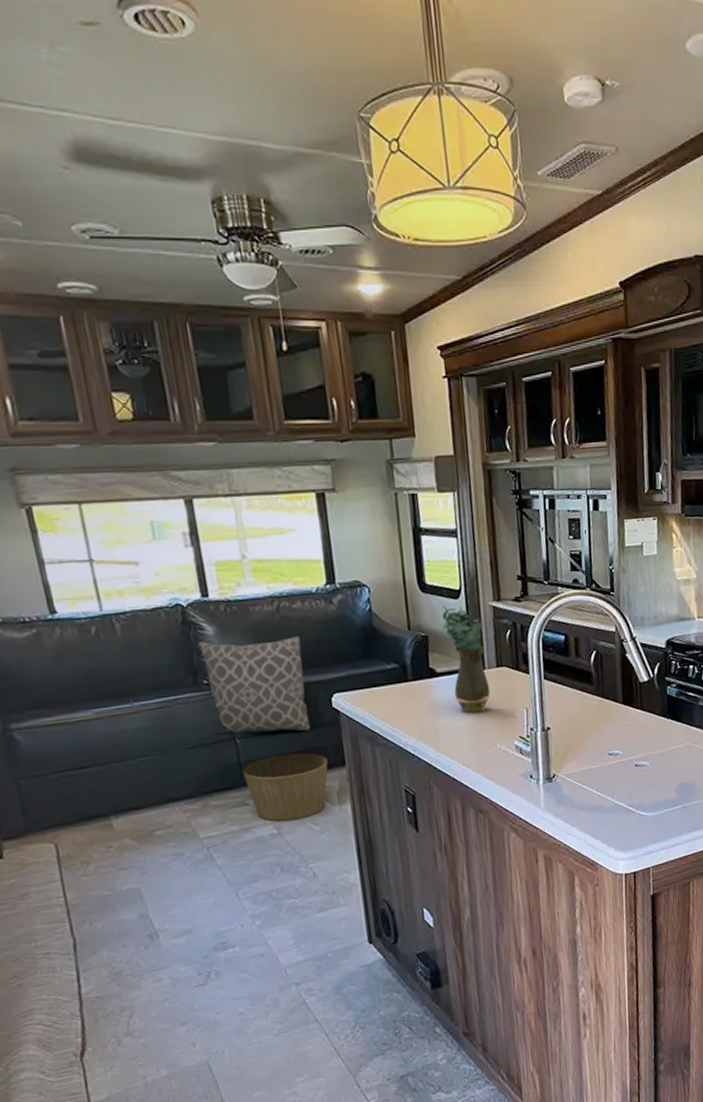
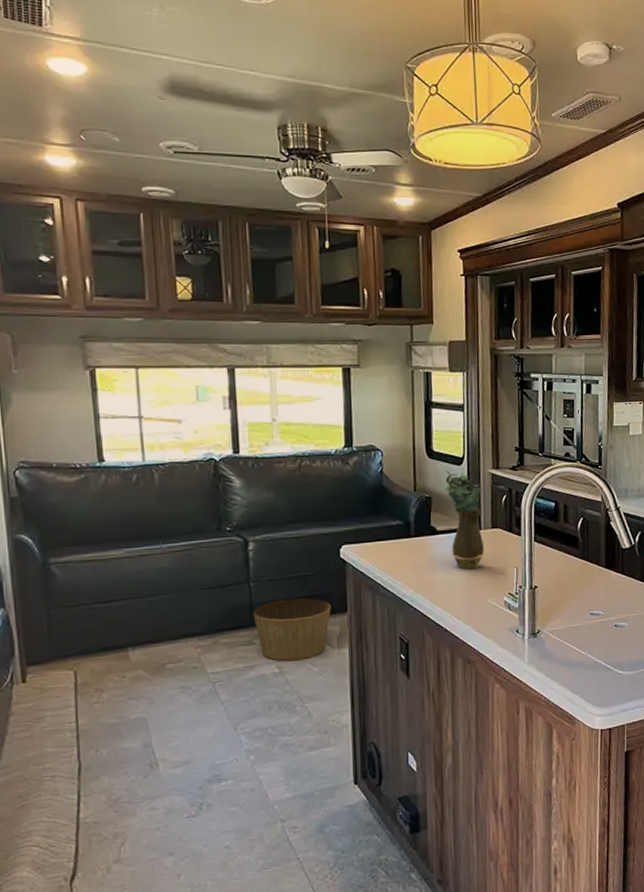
pillow: present [198,636,310,737] -> none [226,492,318,579]

